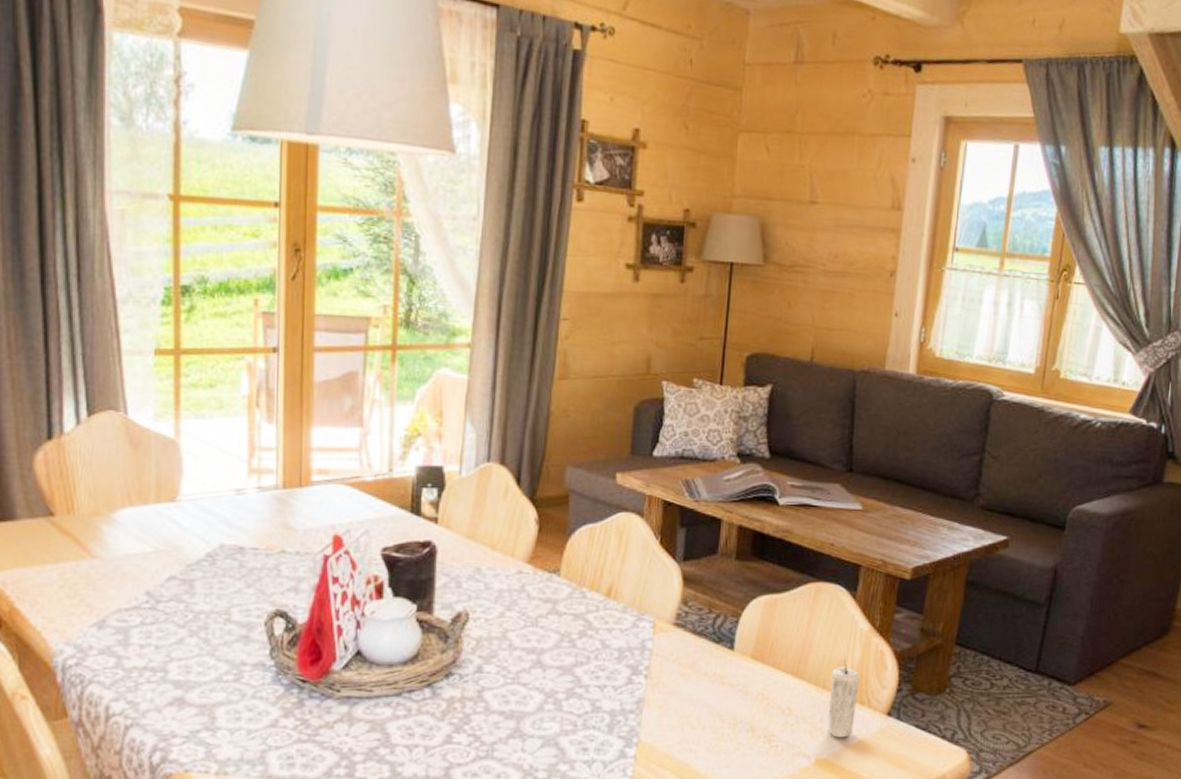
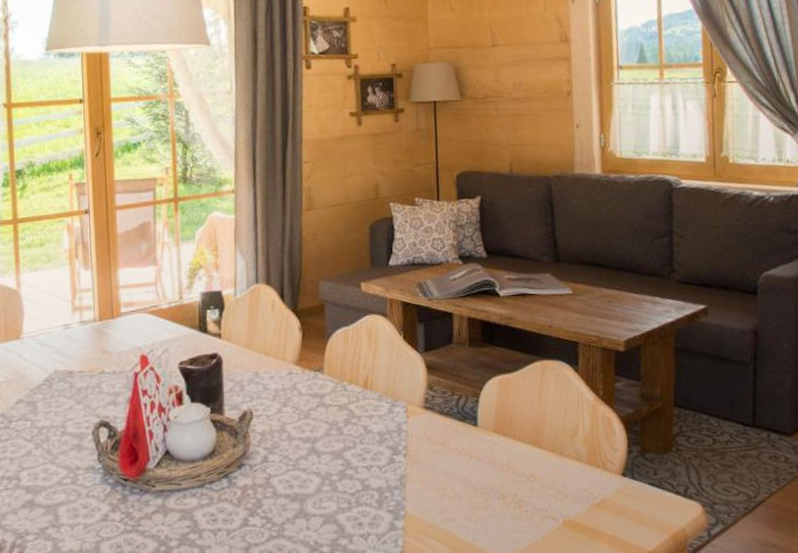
candle: present [827,659,861,738] -> none [566,427,594,500]

